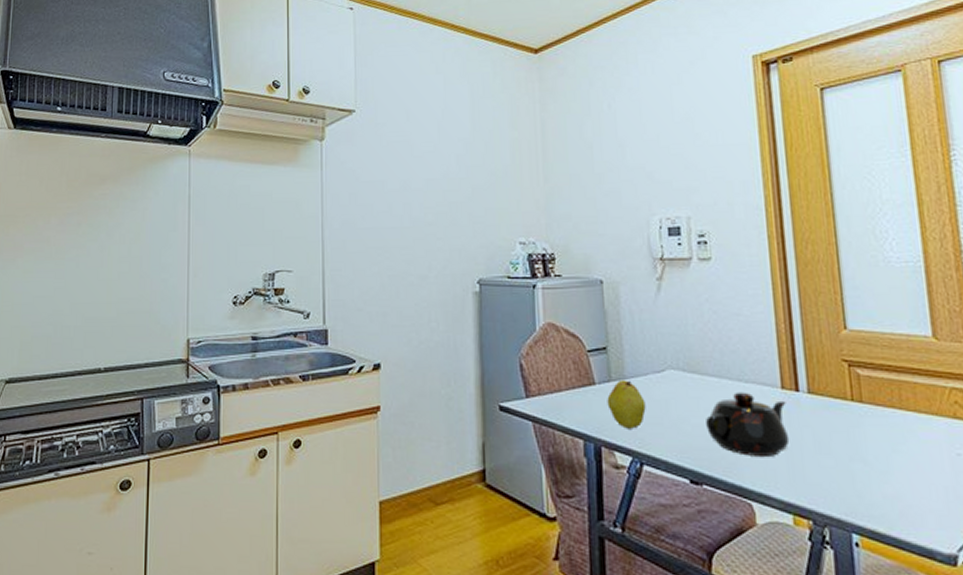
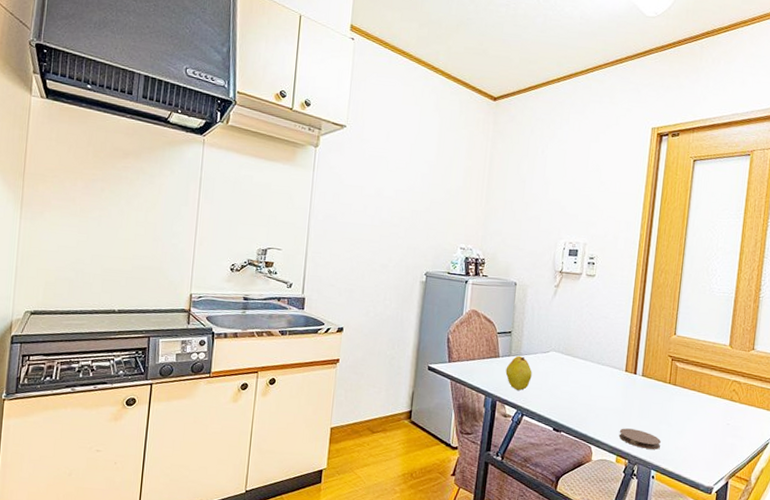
teapot: present [706,392,790,458] -> none [570,371,627,417]
coaster: none [789,472,859,501] -> present [619,428,661,450]

